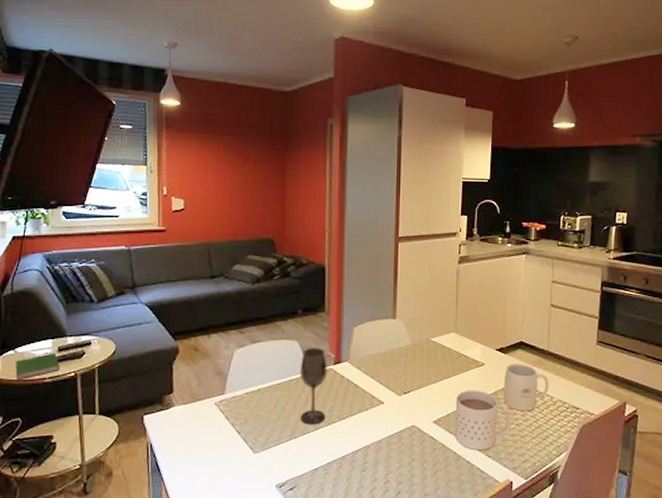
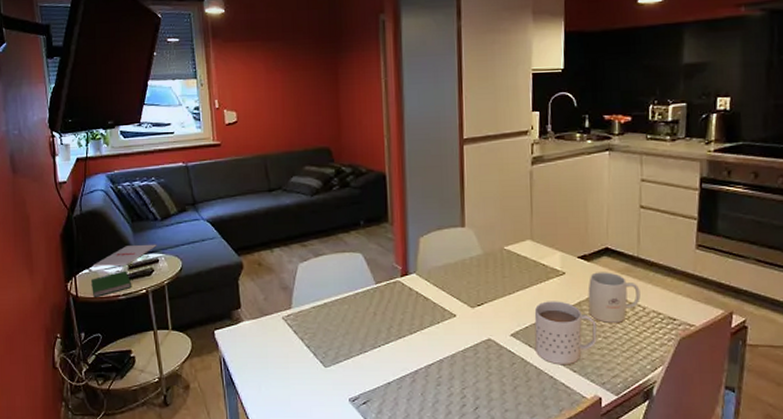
magazine: none [18,326,91,349] -> present [92,244,157,267]
wine glass: present [299,348,327,425] -> none [365,260,395,339]

